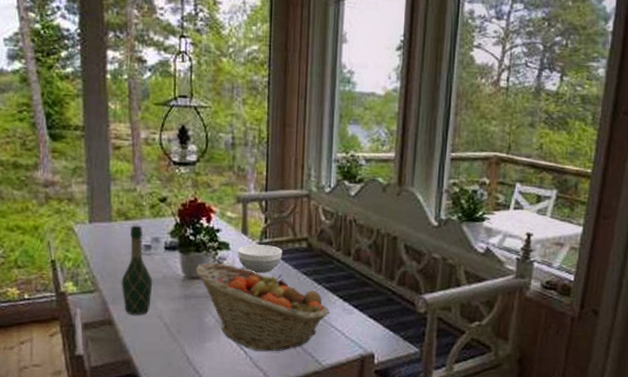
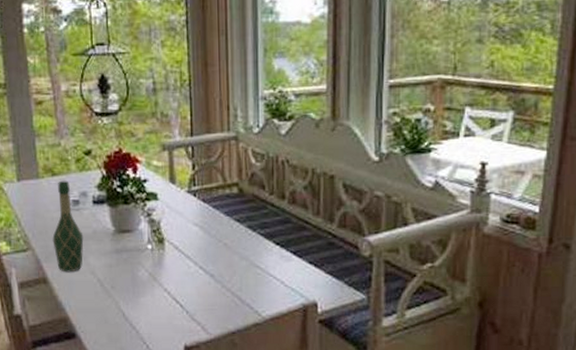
fruit basket: present [196,262,330,352] -> none [125,214,267,304]
bowl: present [237,244,283,274] -> none [166,193,213,223]

